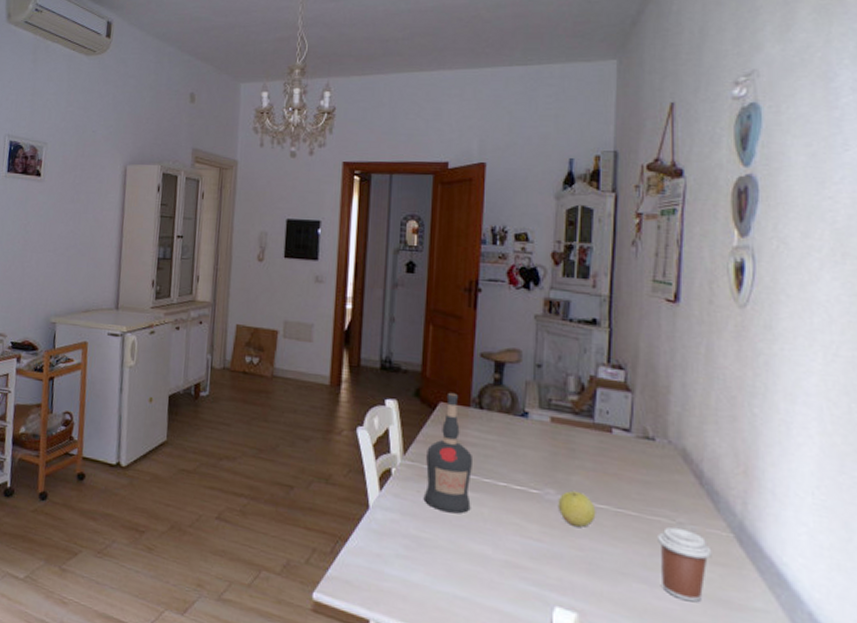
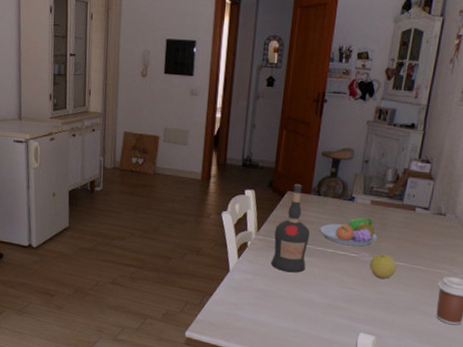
fruit bowl: none [485,440,565,480] -> present [320,217,378,247]

